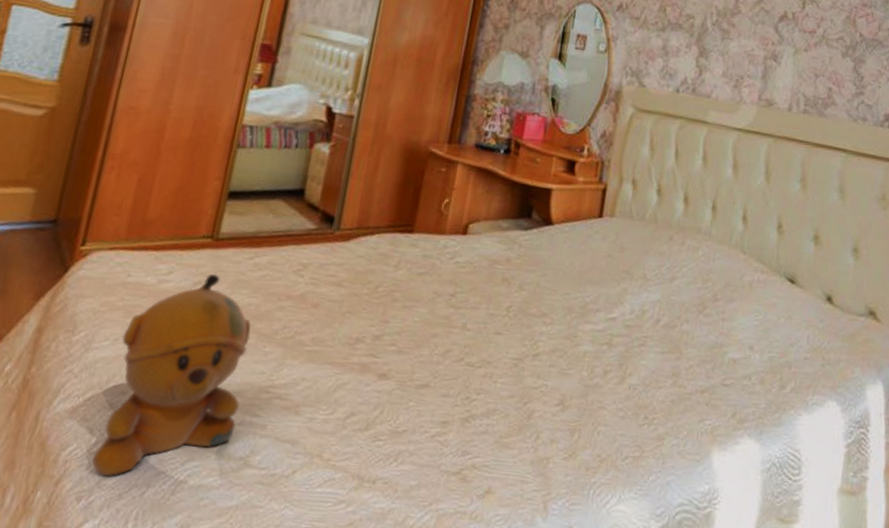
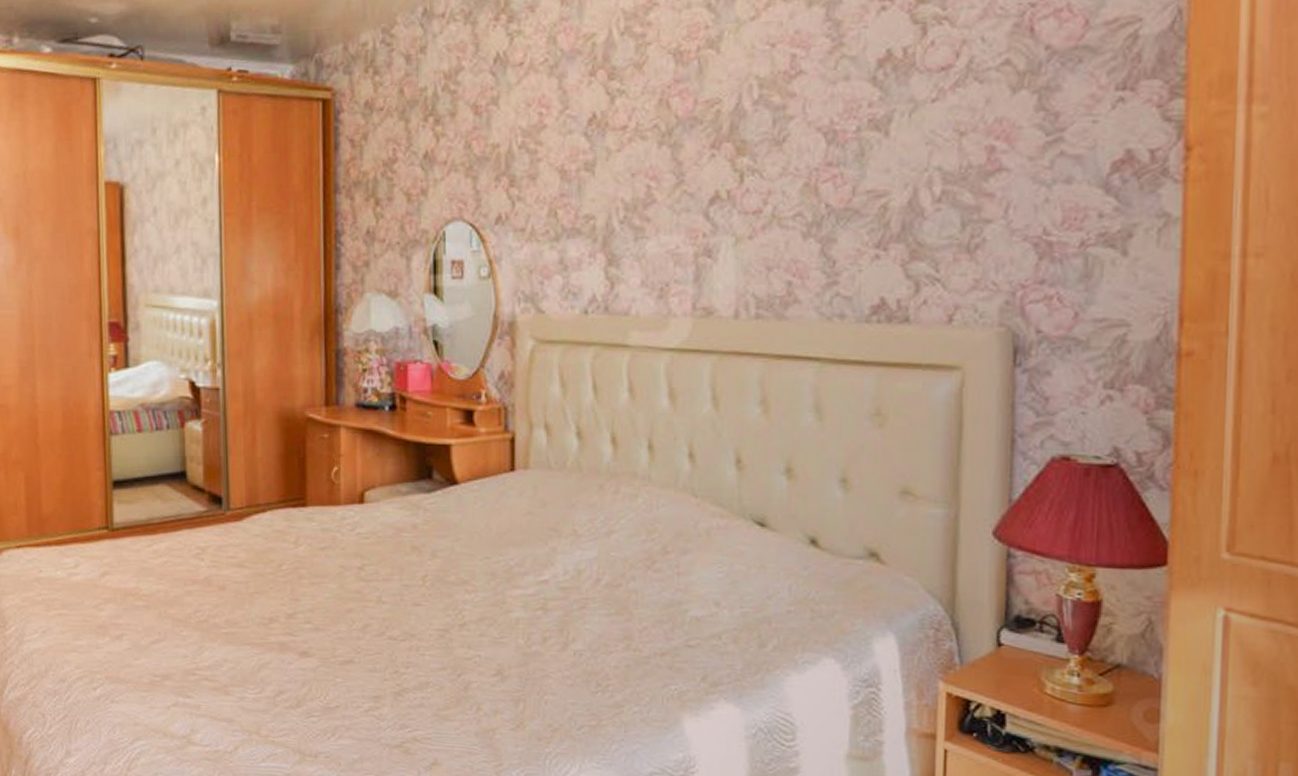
stuffed bear: present [91,273,251,476] -> none [49,563,171,755]

